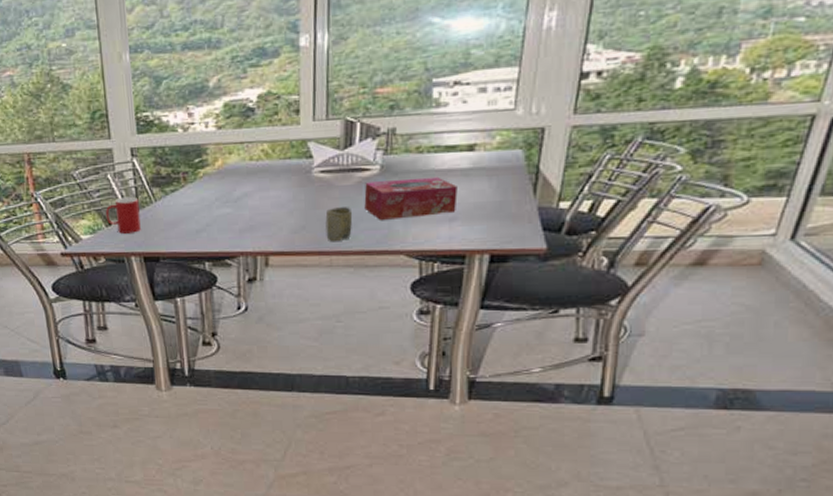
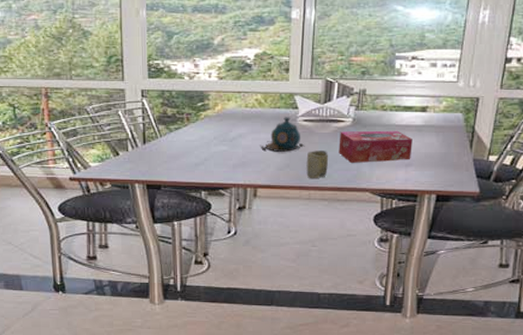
cup: present [105,196,141,234] -> none [114,131,146,163]
teapot: none [269,168,323,213] -> present [260,117,305,153]

